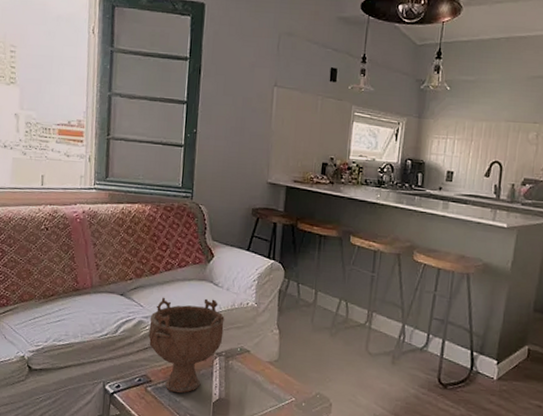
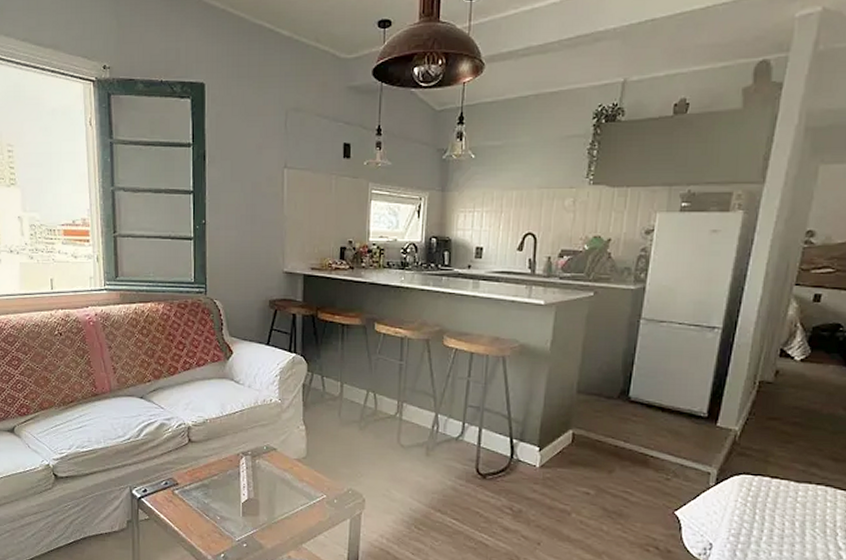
decorative bowl: present [148,297,225,394] -> none [172,397,248,495]

